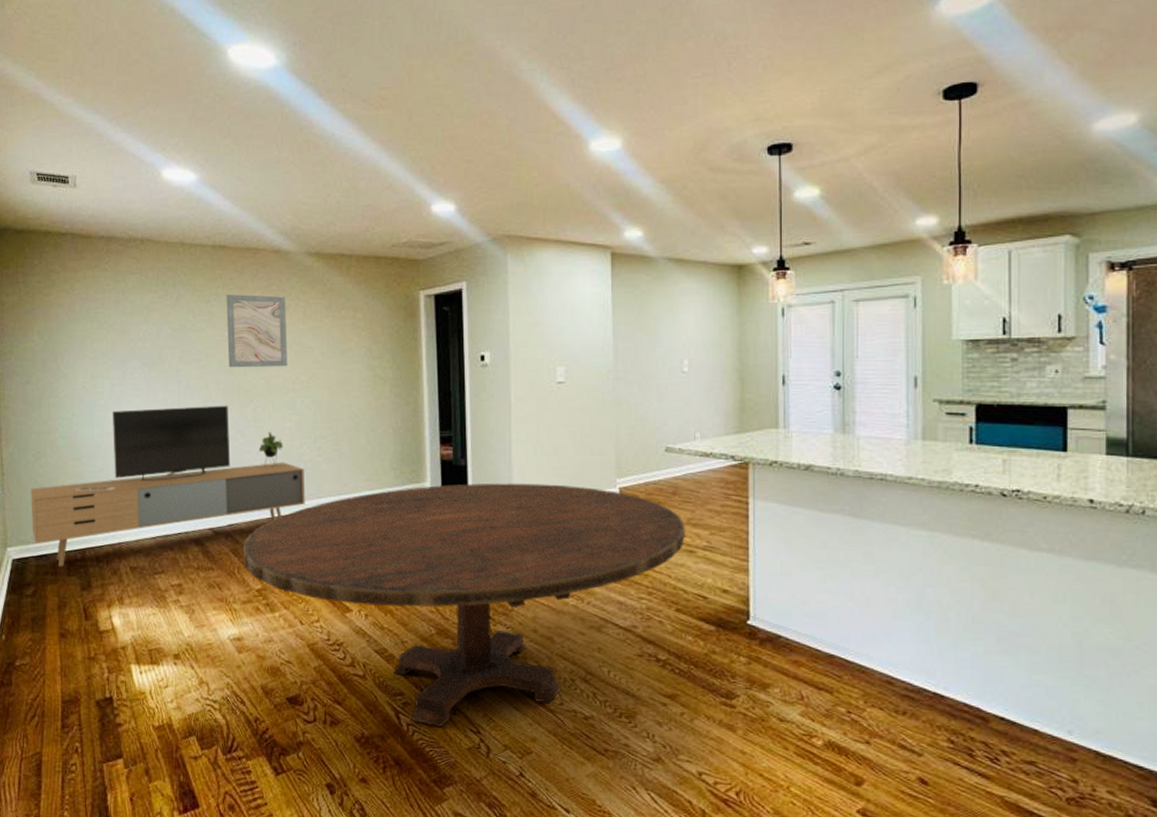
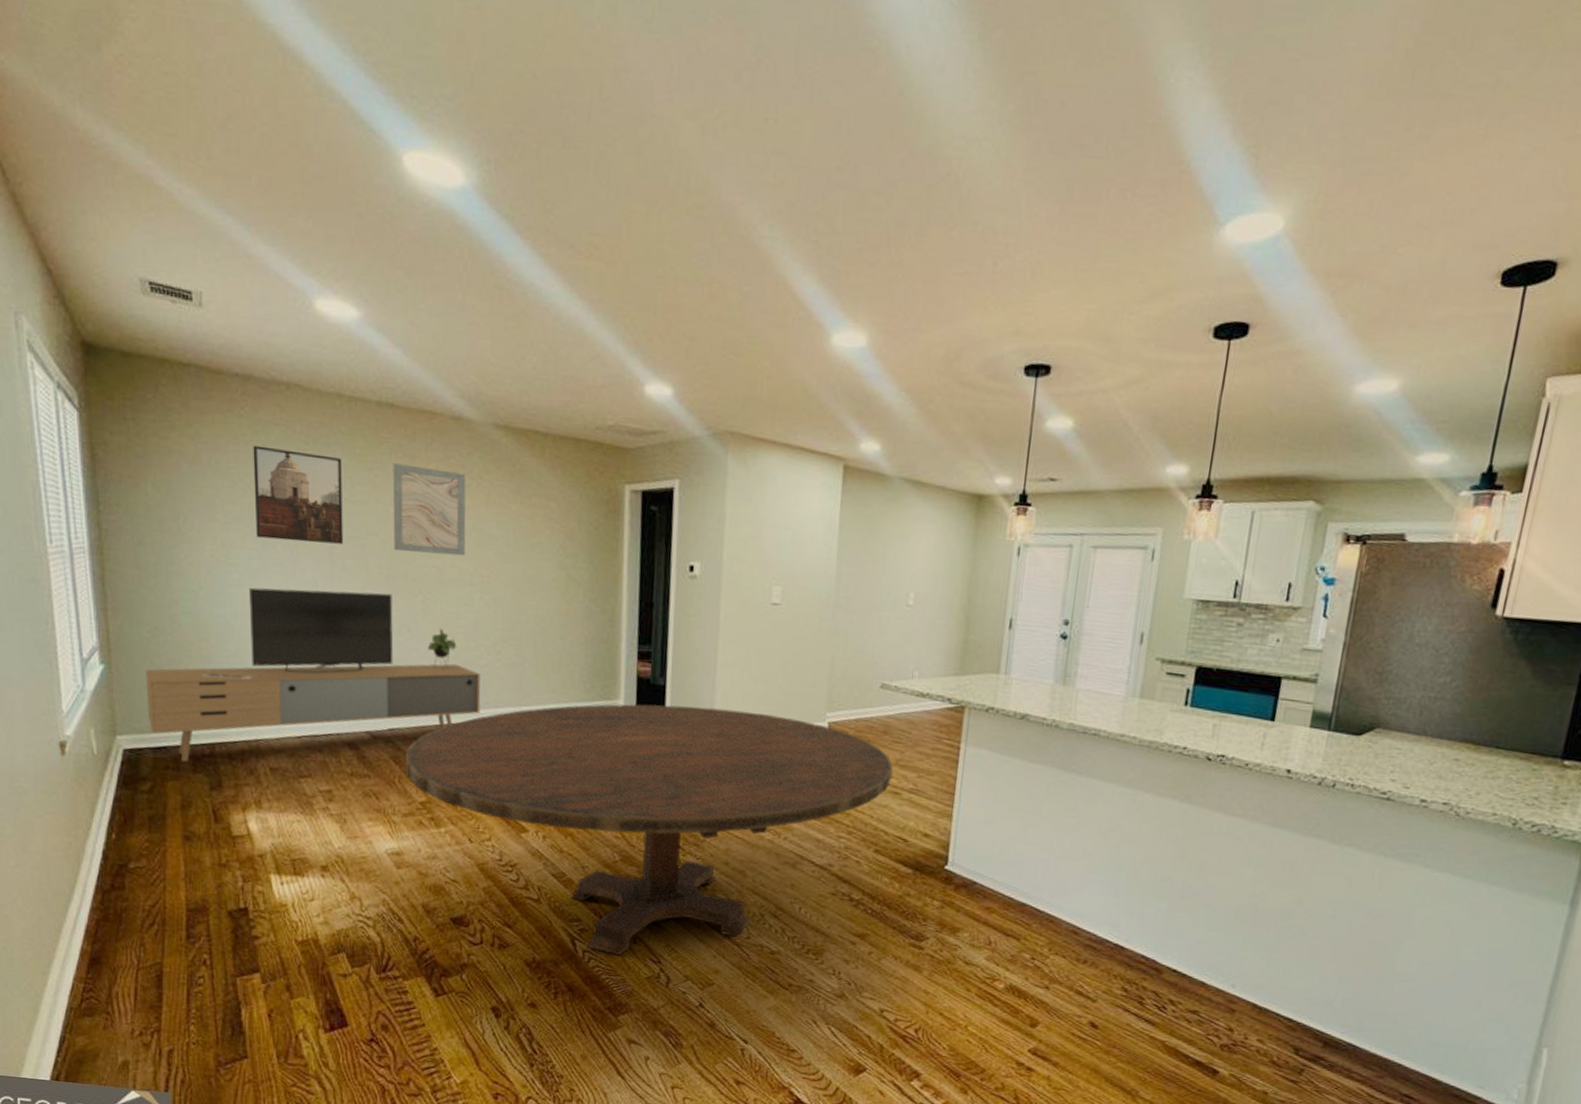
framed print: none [115,292,187,368] -> present [253,445,343,544]

